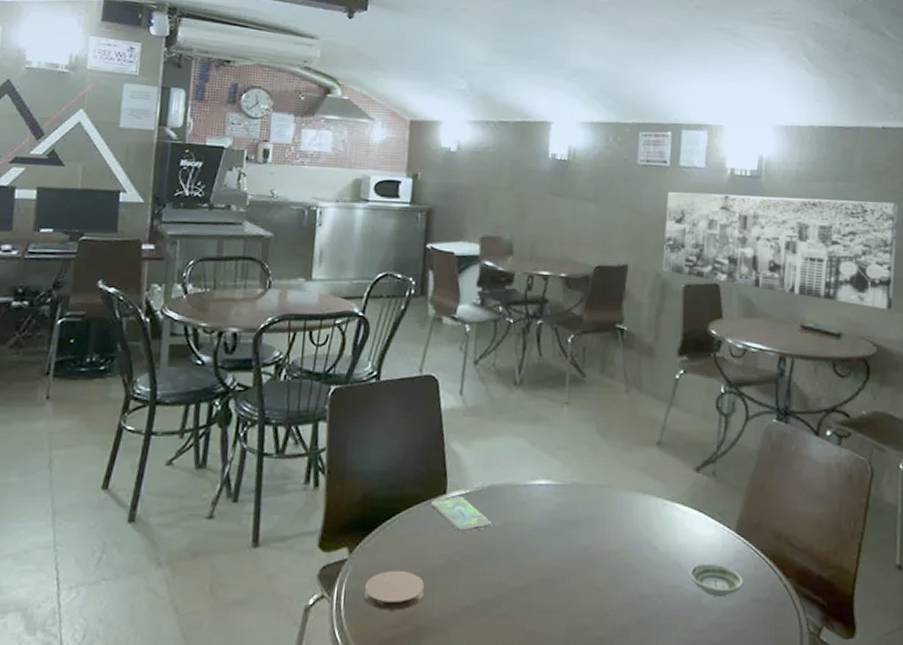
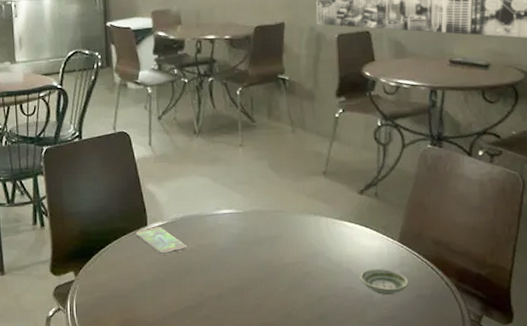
coaster: present [363,570,425,611] -> none [90,286,139,318]

